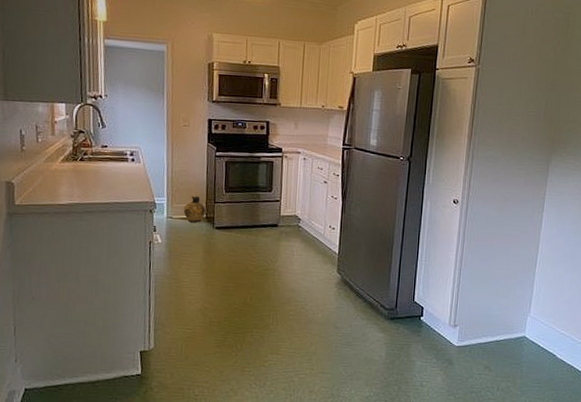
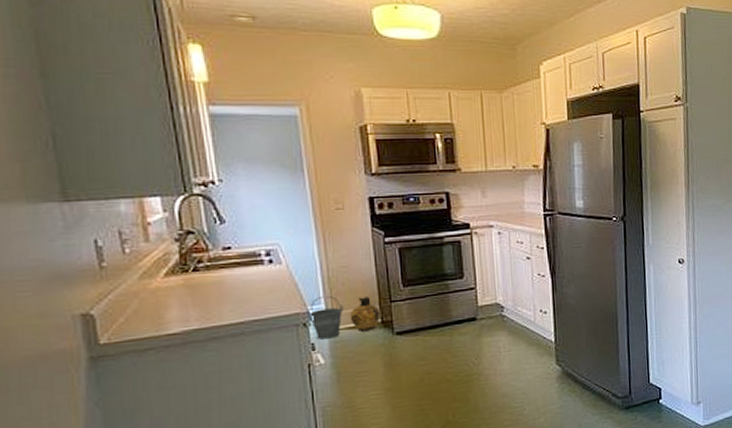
bucket: none [153,191,180,225] -> present [307,295,344,340]

